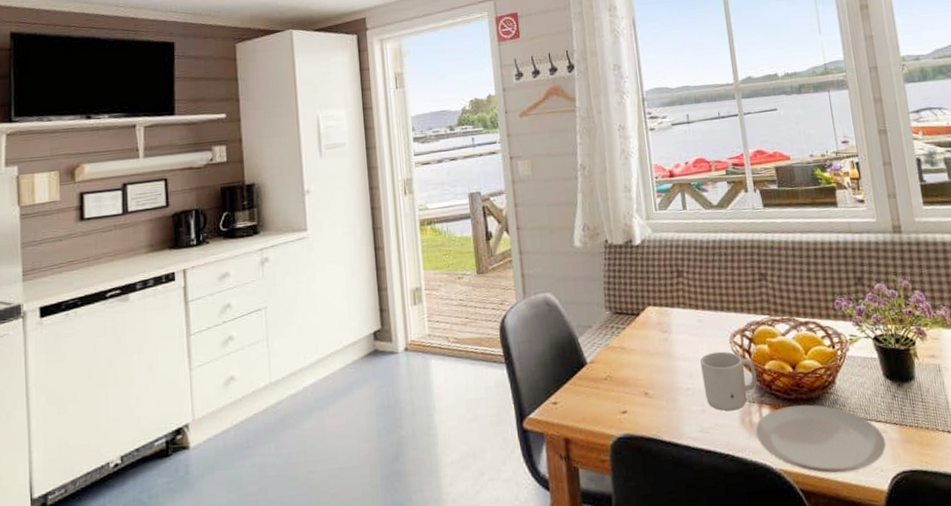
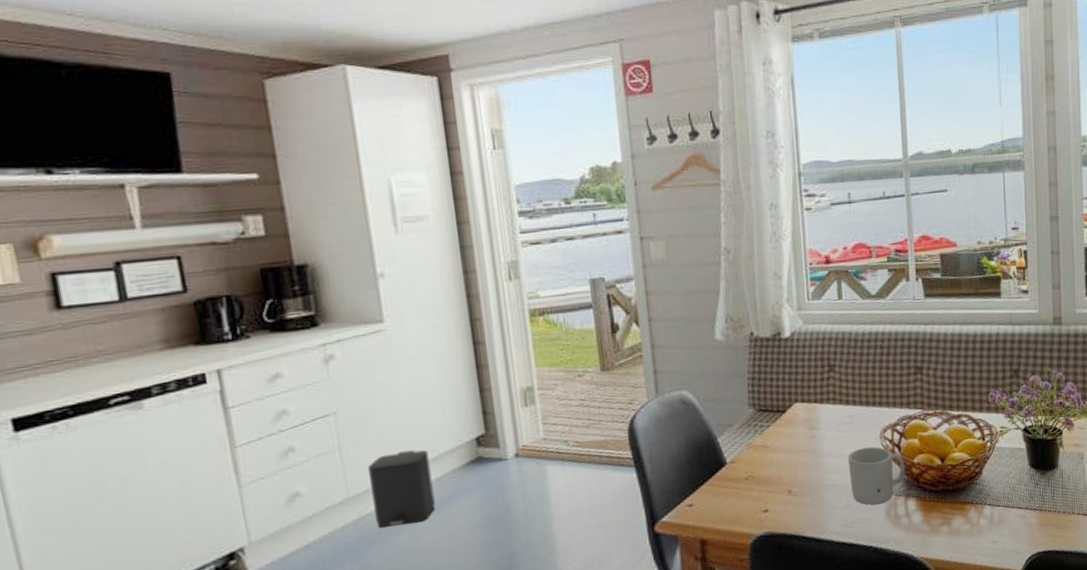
pedal bin: none [288,342,339,412] -> present [368,450,436,528]
plate: present [756,404,886,473] -> none [900,495,1025,558]

